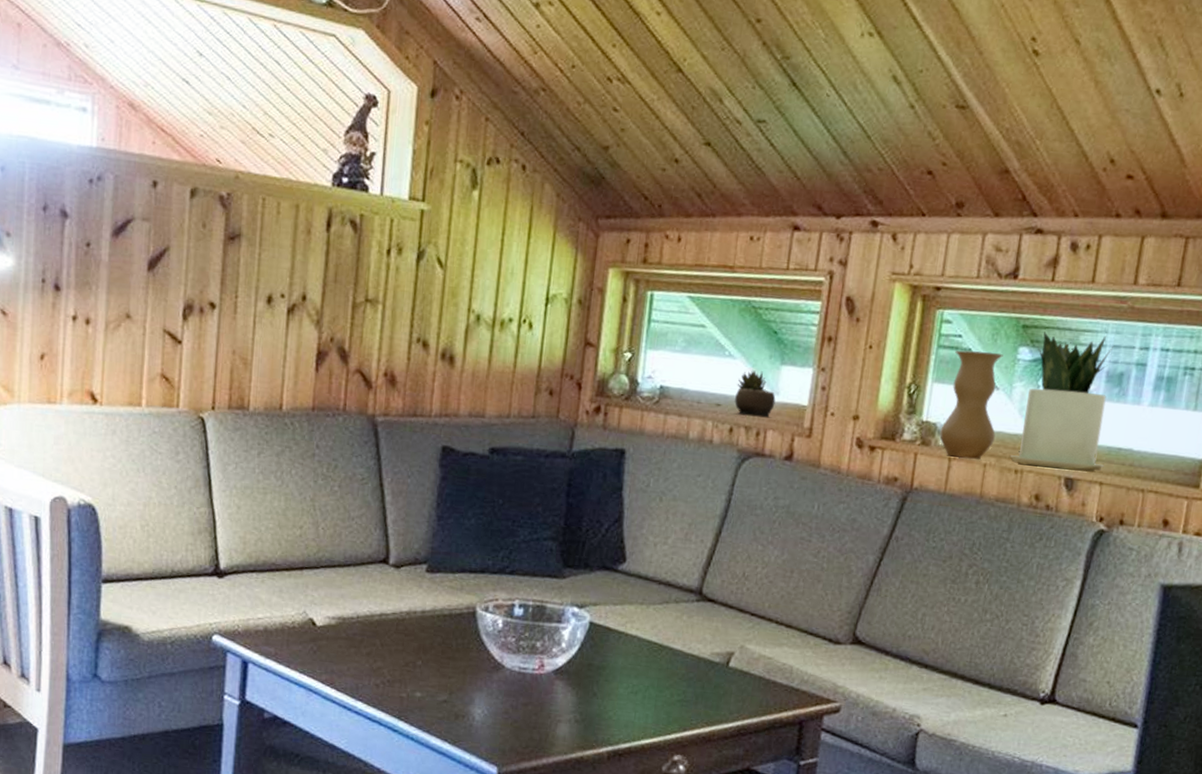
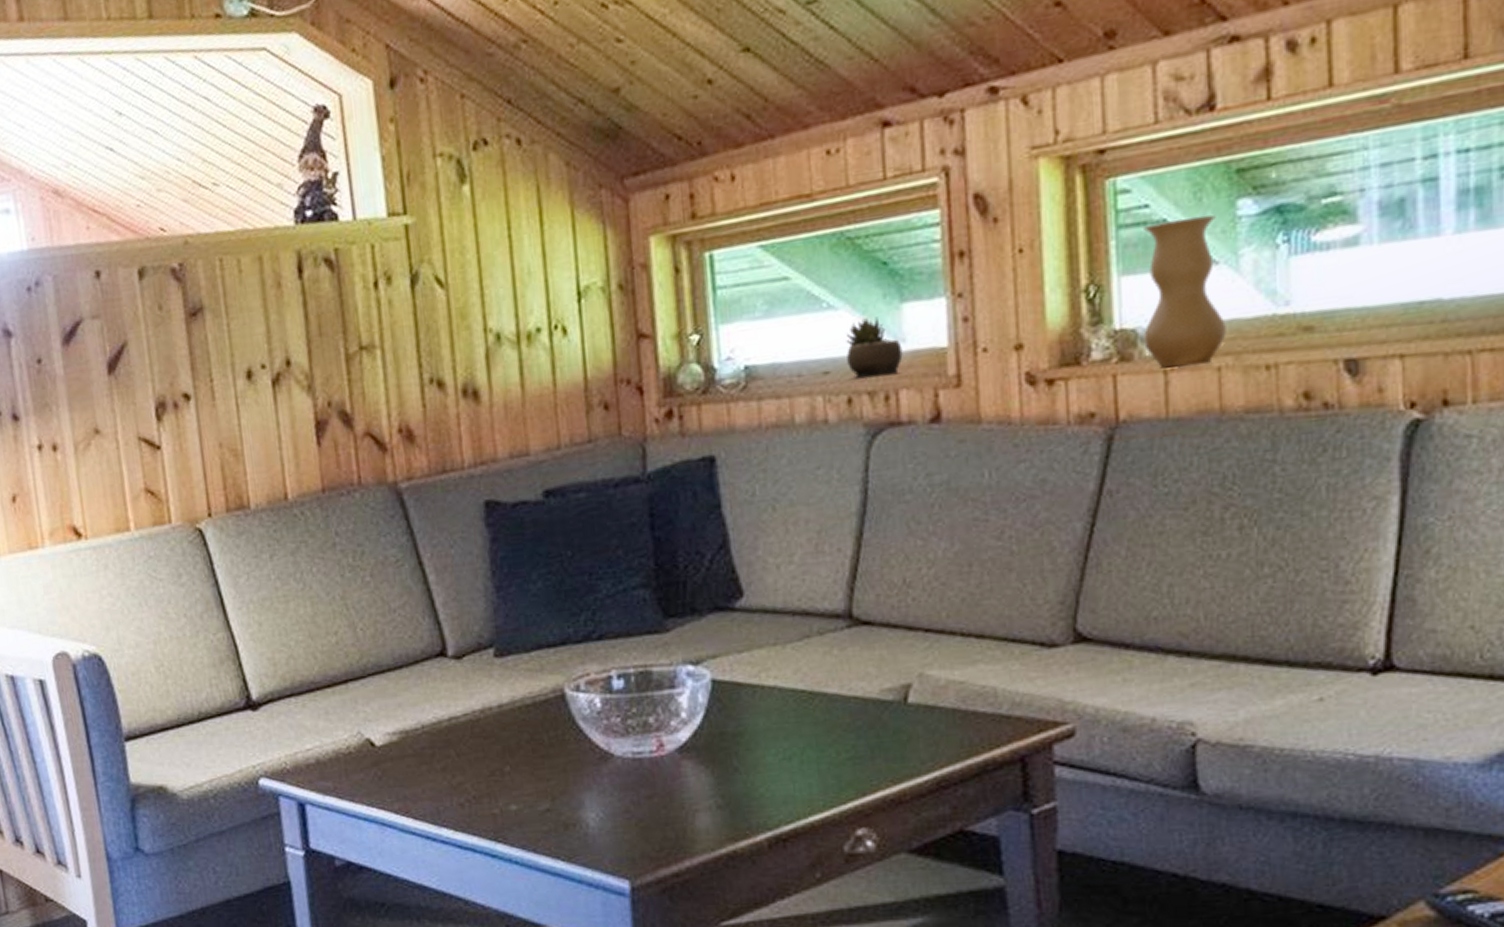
planter: present [1010,332,1114,472] -> none [1255,153,1401,357]

